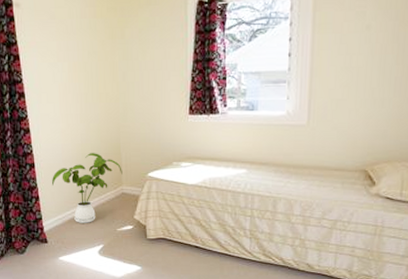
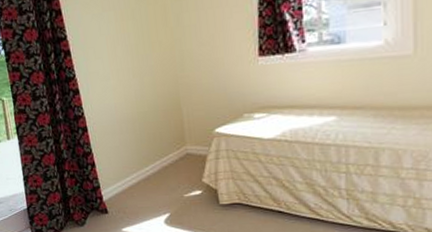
house plant: present [52,153,122,223] -> none [107,110,185,190]

